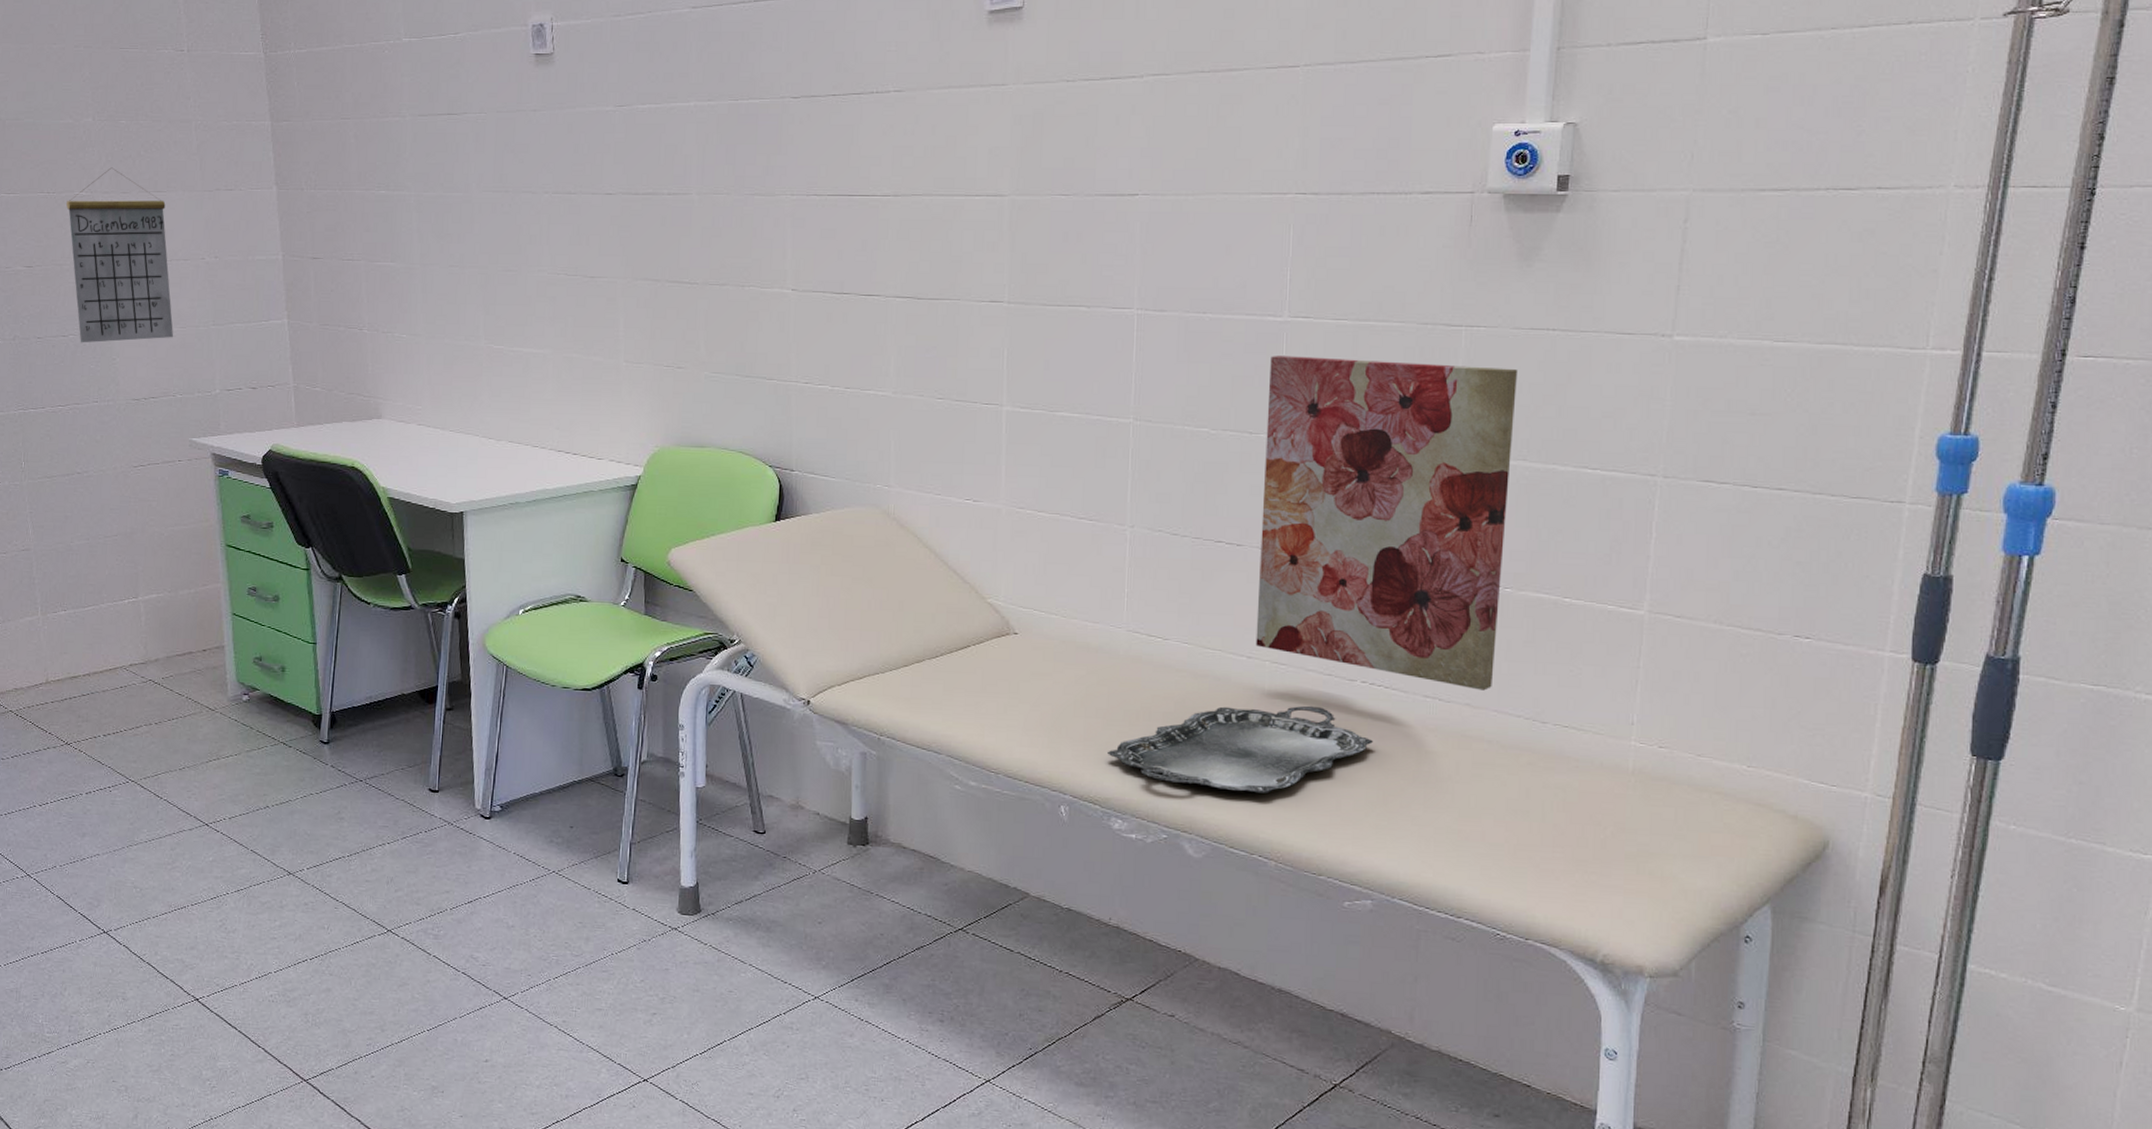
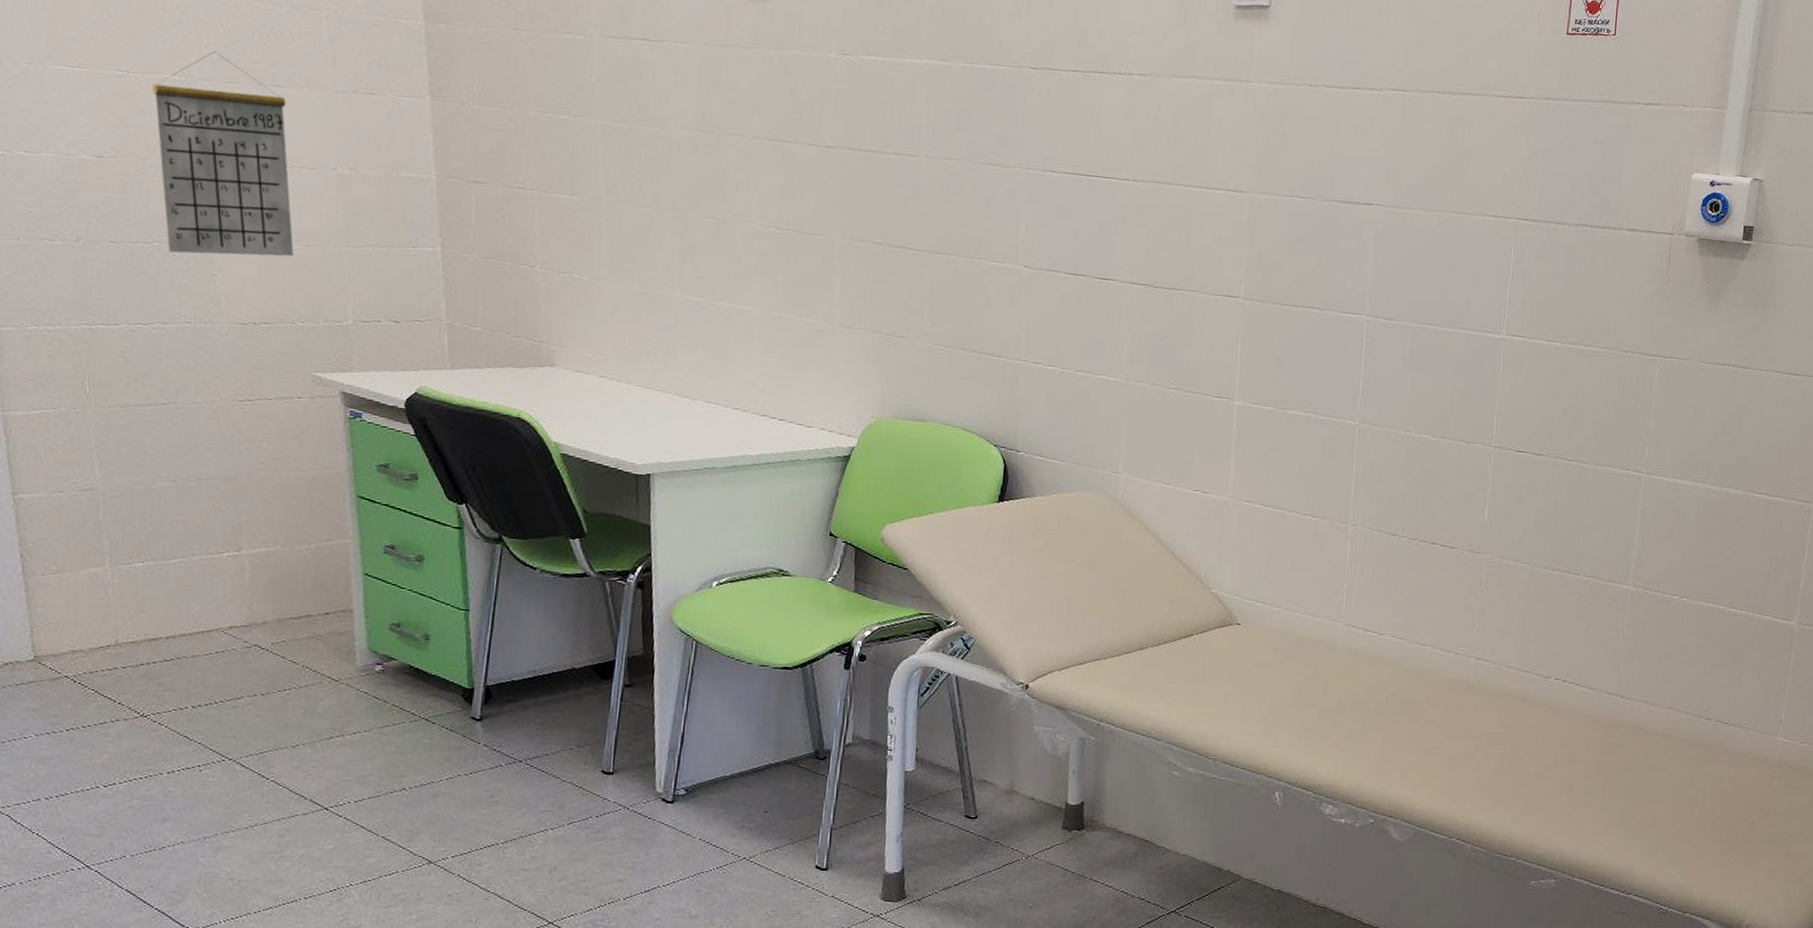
serving tray: present [1108,705,1373,793] -> none [1322,699,1563,781]
wall art: present [1255,356,1517,691] -> none [1463,370,1702,690]

